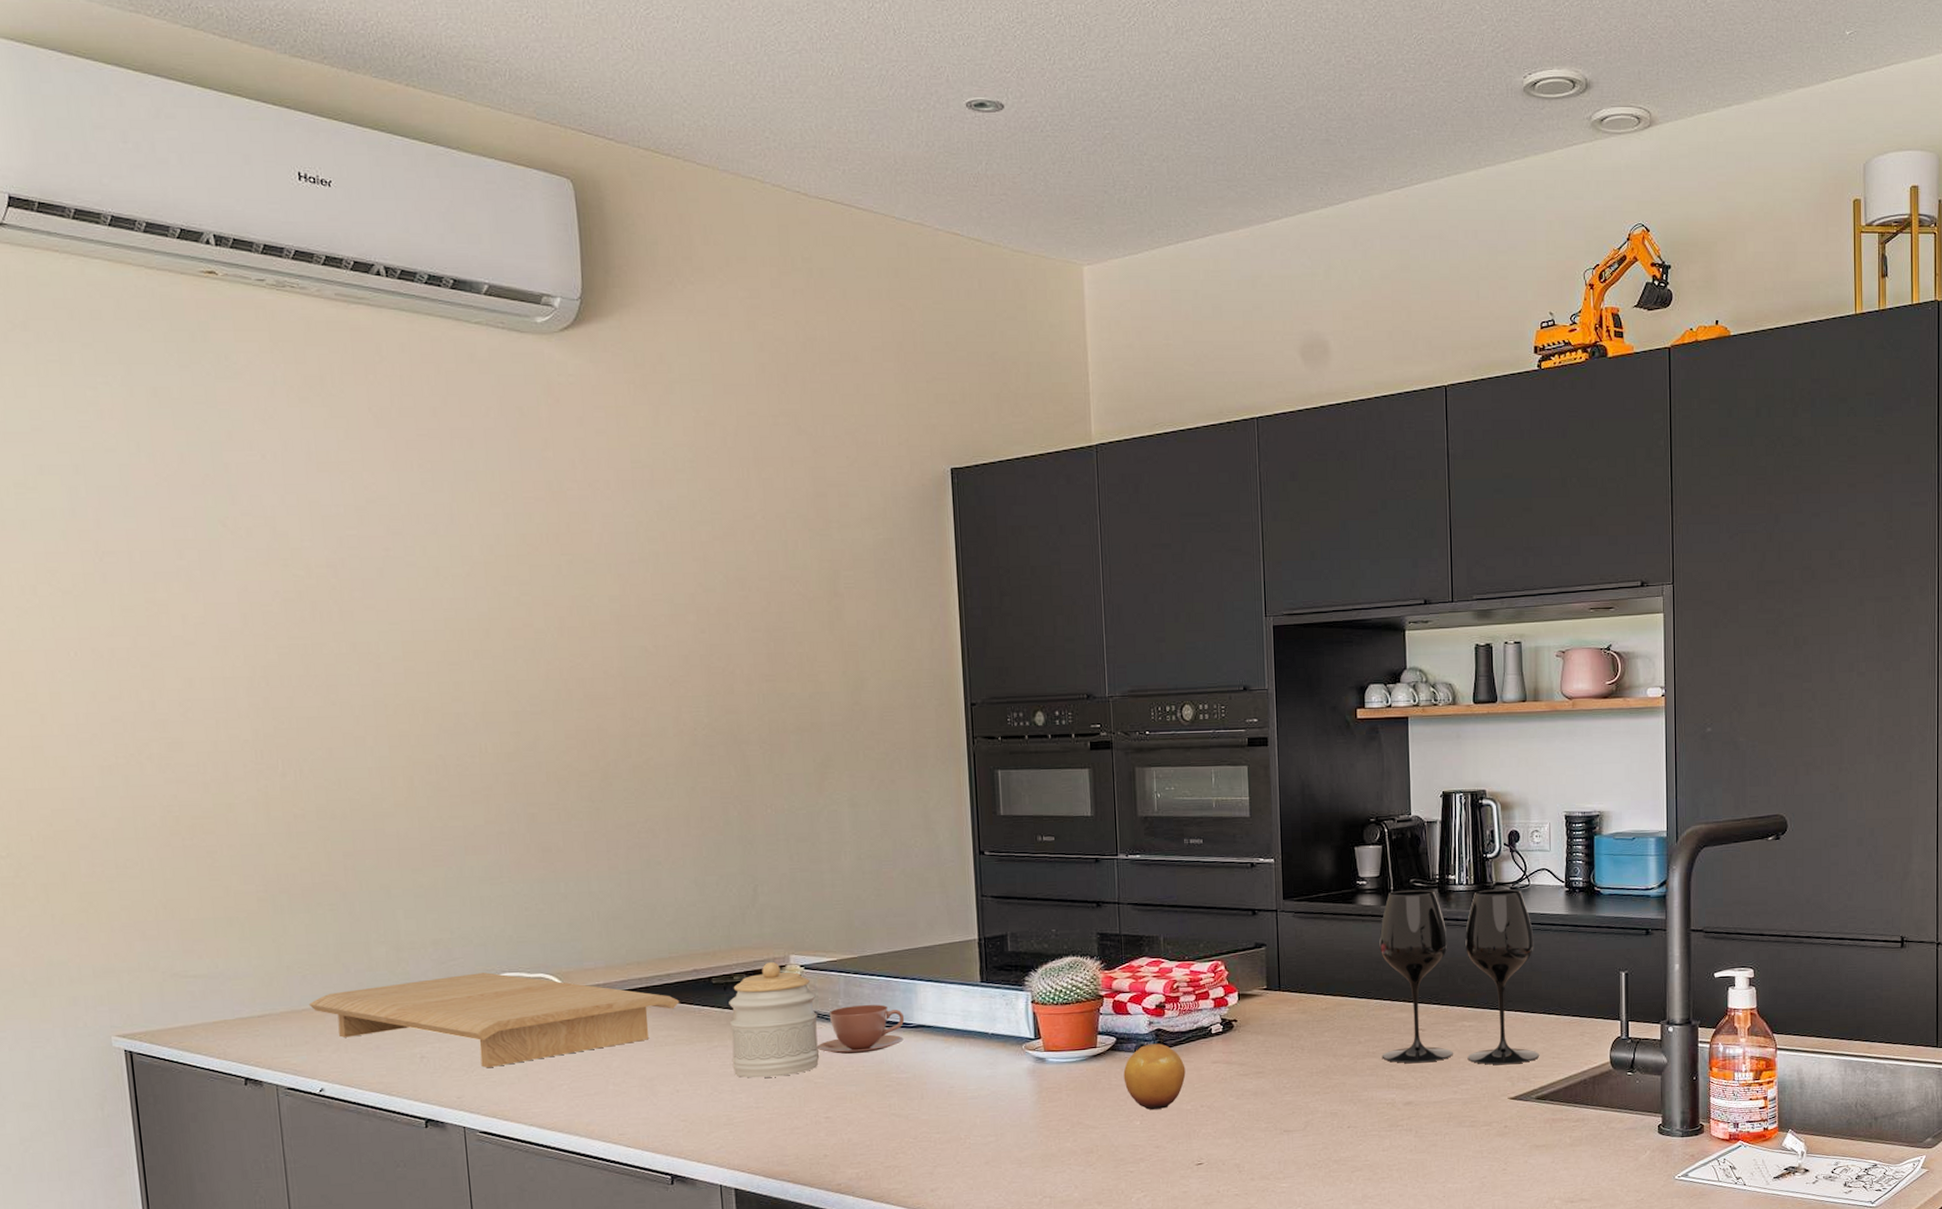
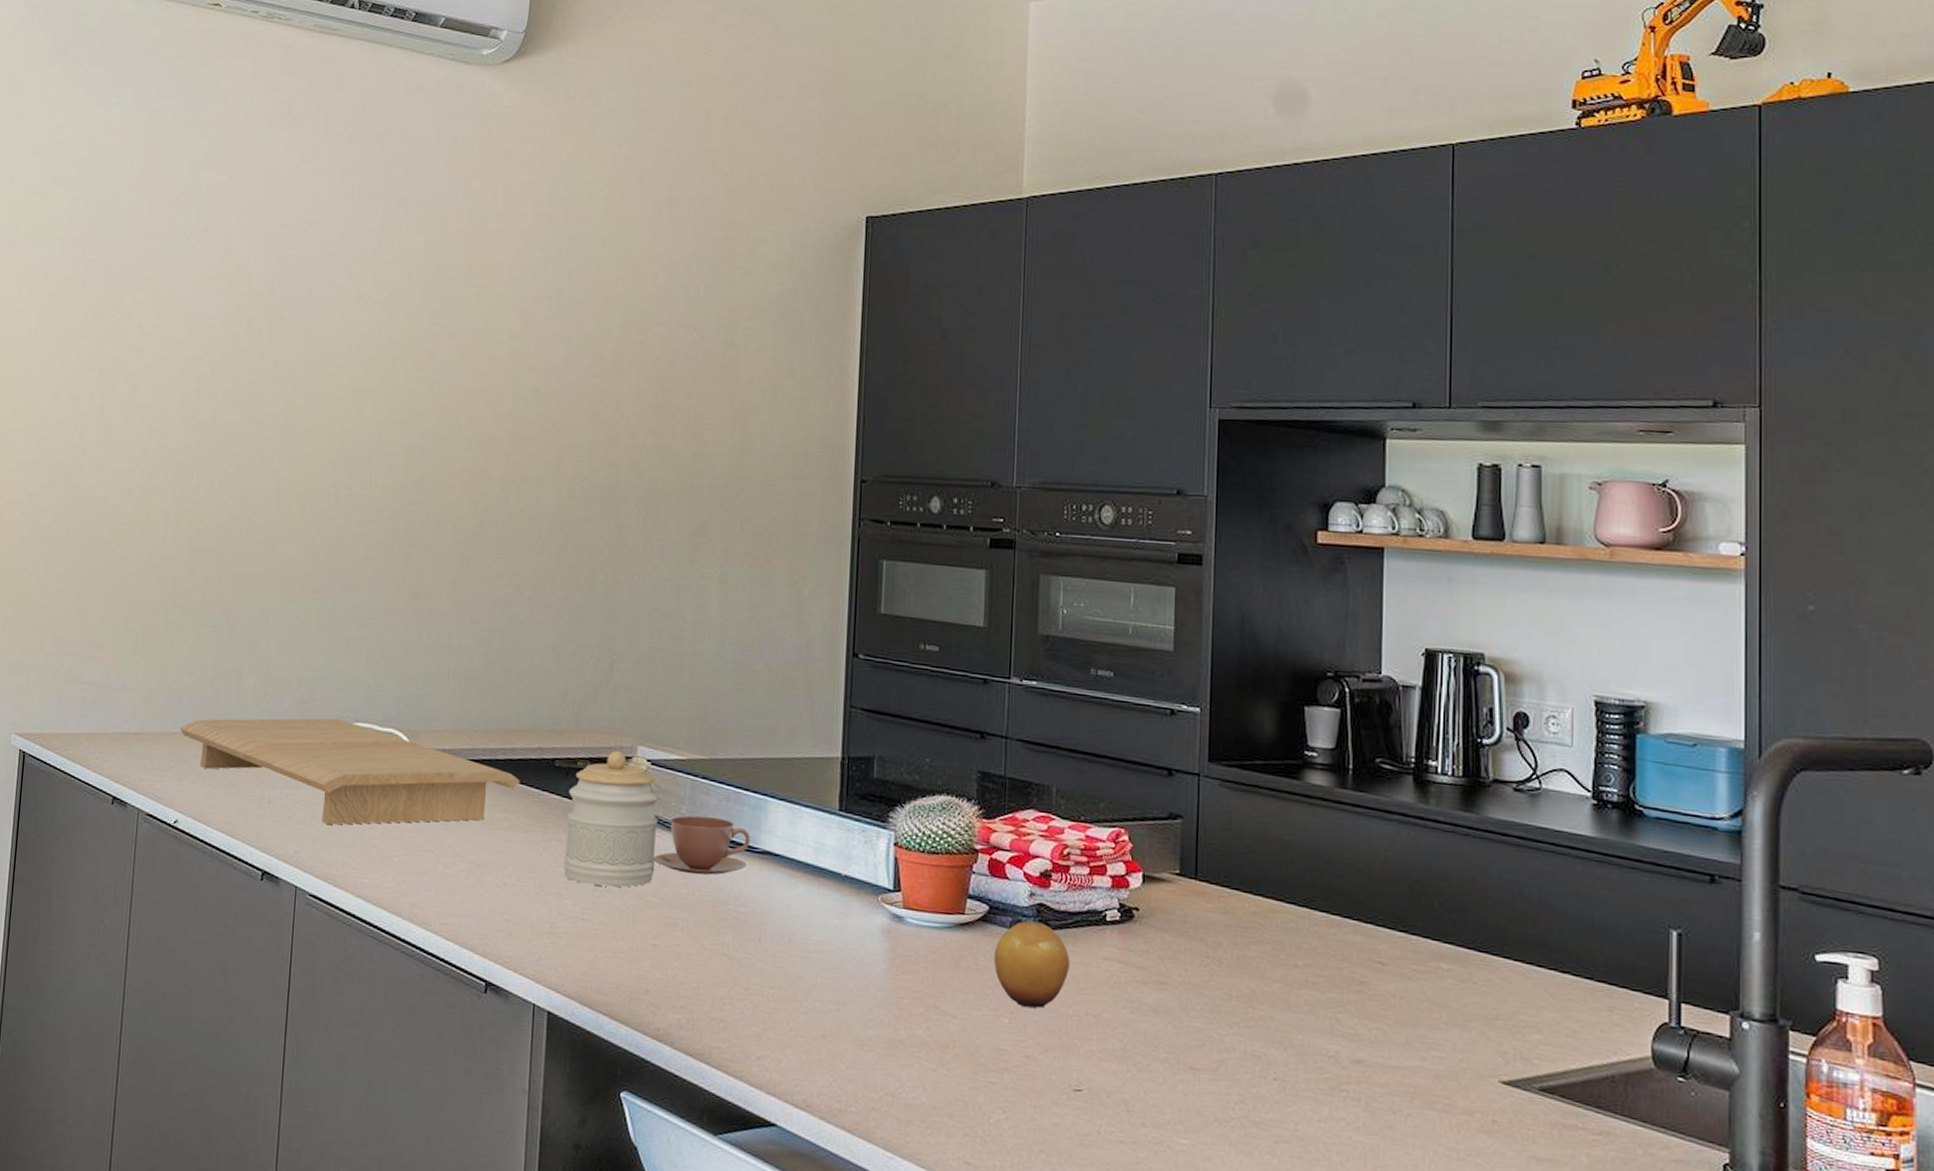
wine glass: present [1379,888,1540,1065] -> none [1325,771,1547,1036]

